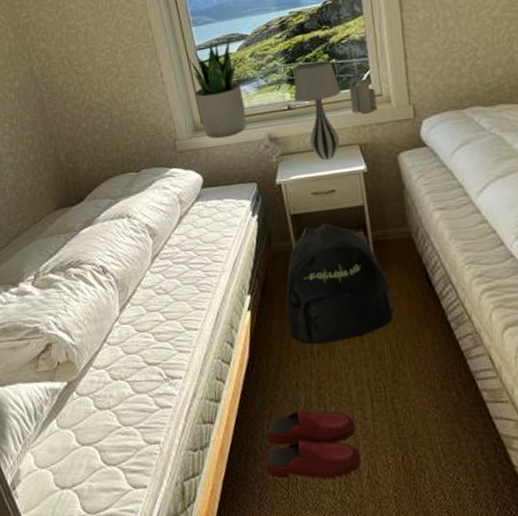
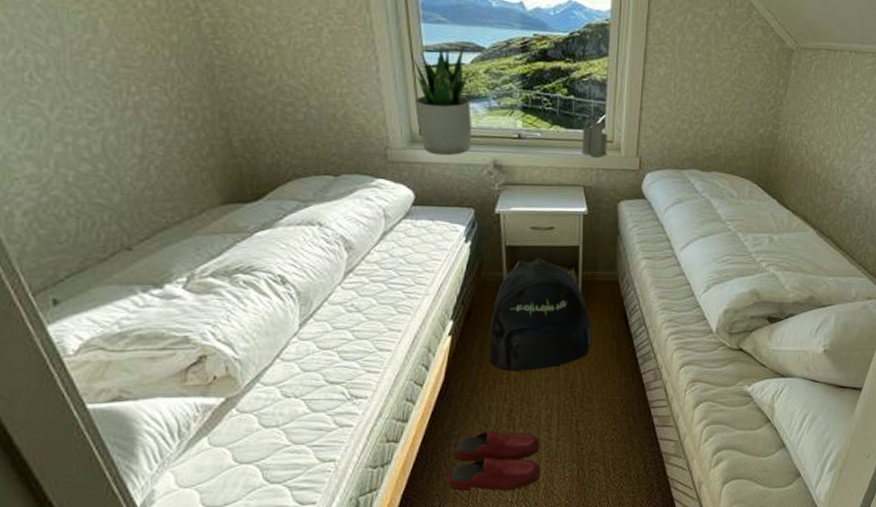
table lamp: present [294,60,341,160] -> none [525,93,575,196]

